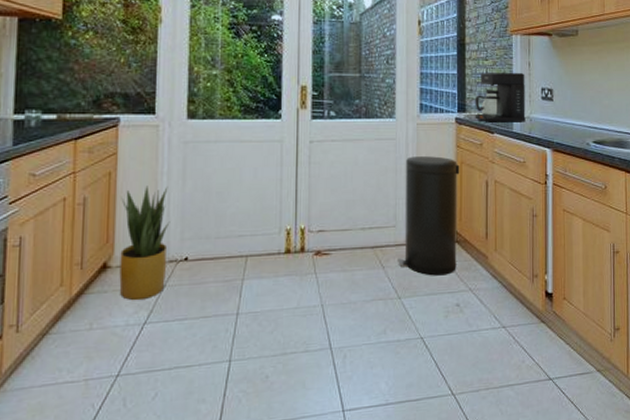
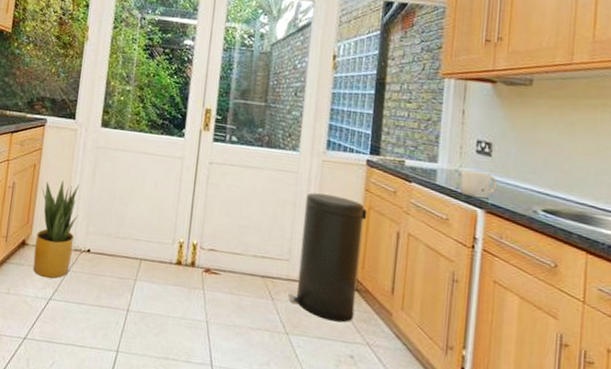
coffee maker: present [475,73,526,122] -> none [390,115,457,176]
mug: none [531,116,560,139] -> present [459,170,498,199]

